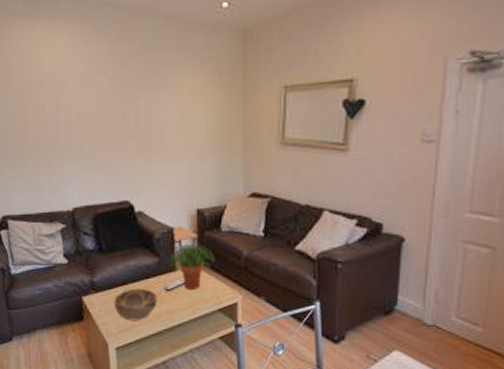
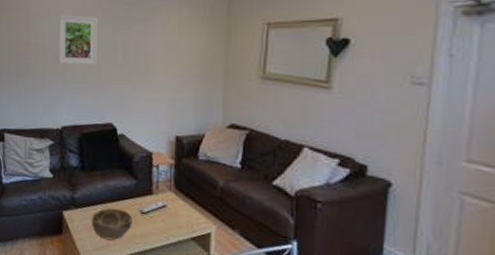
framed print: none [57,83,106,140] -> present [58,14,97,65]
potted plant: present [166,244,216,289] -> none [144,169,192,215]

